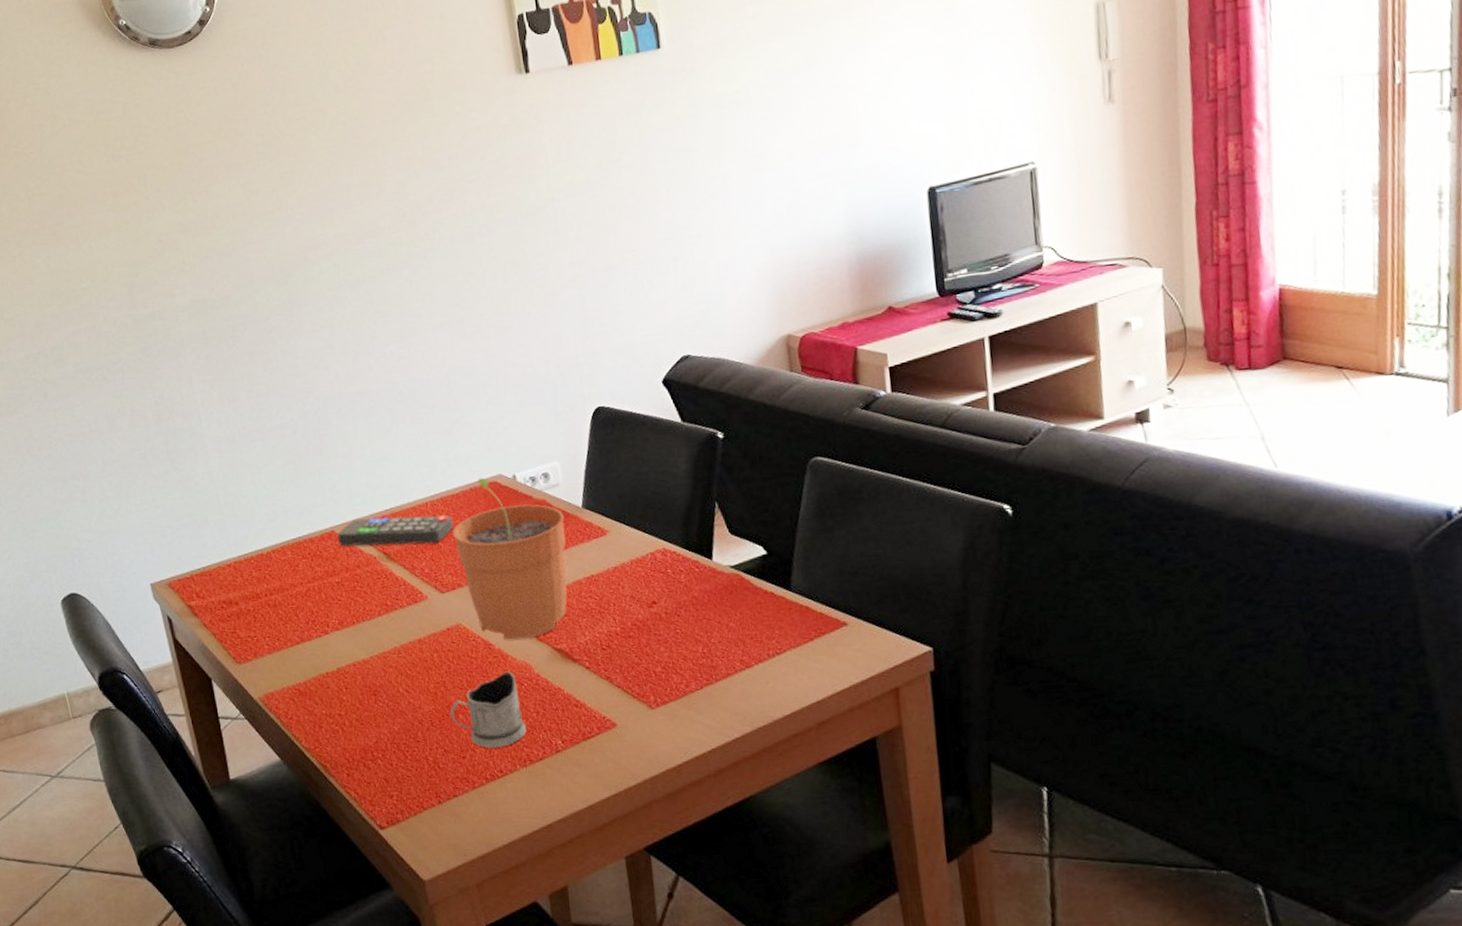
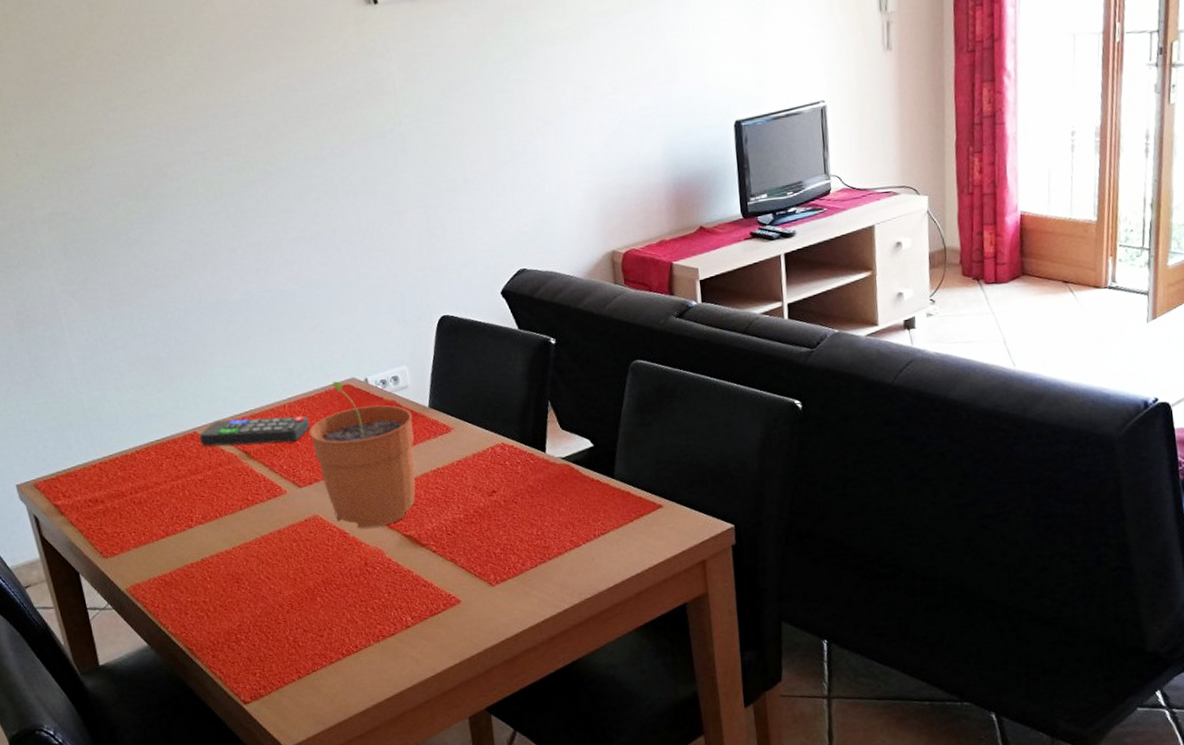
tea glass holder: present [450,671,527,748] -> none [308,556,379,627]

